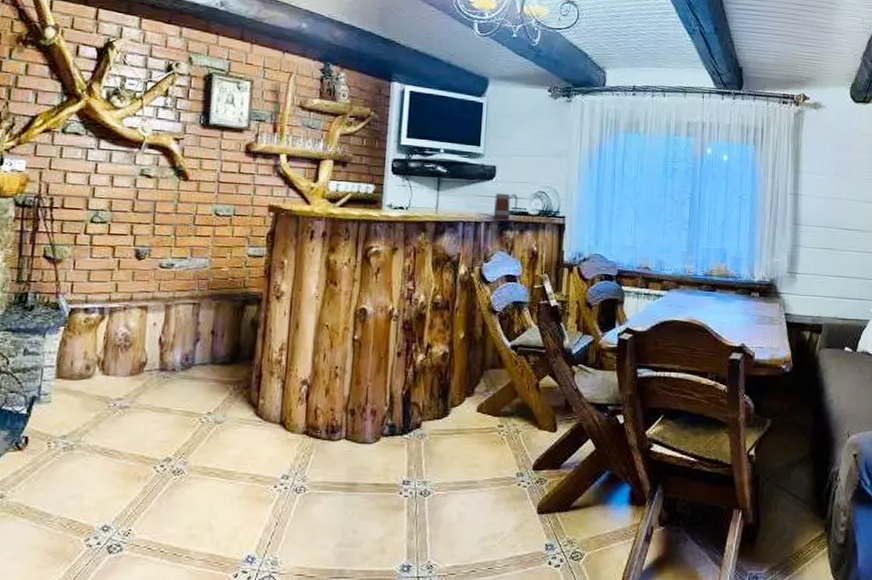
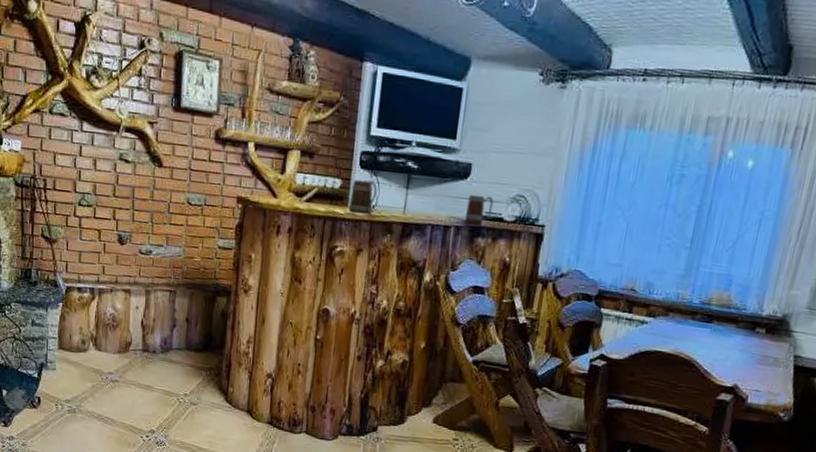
beer mug: none [382,184,410,216] -> present [348,180,378,215]

